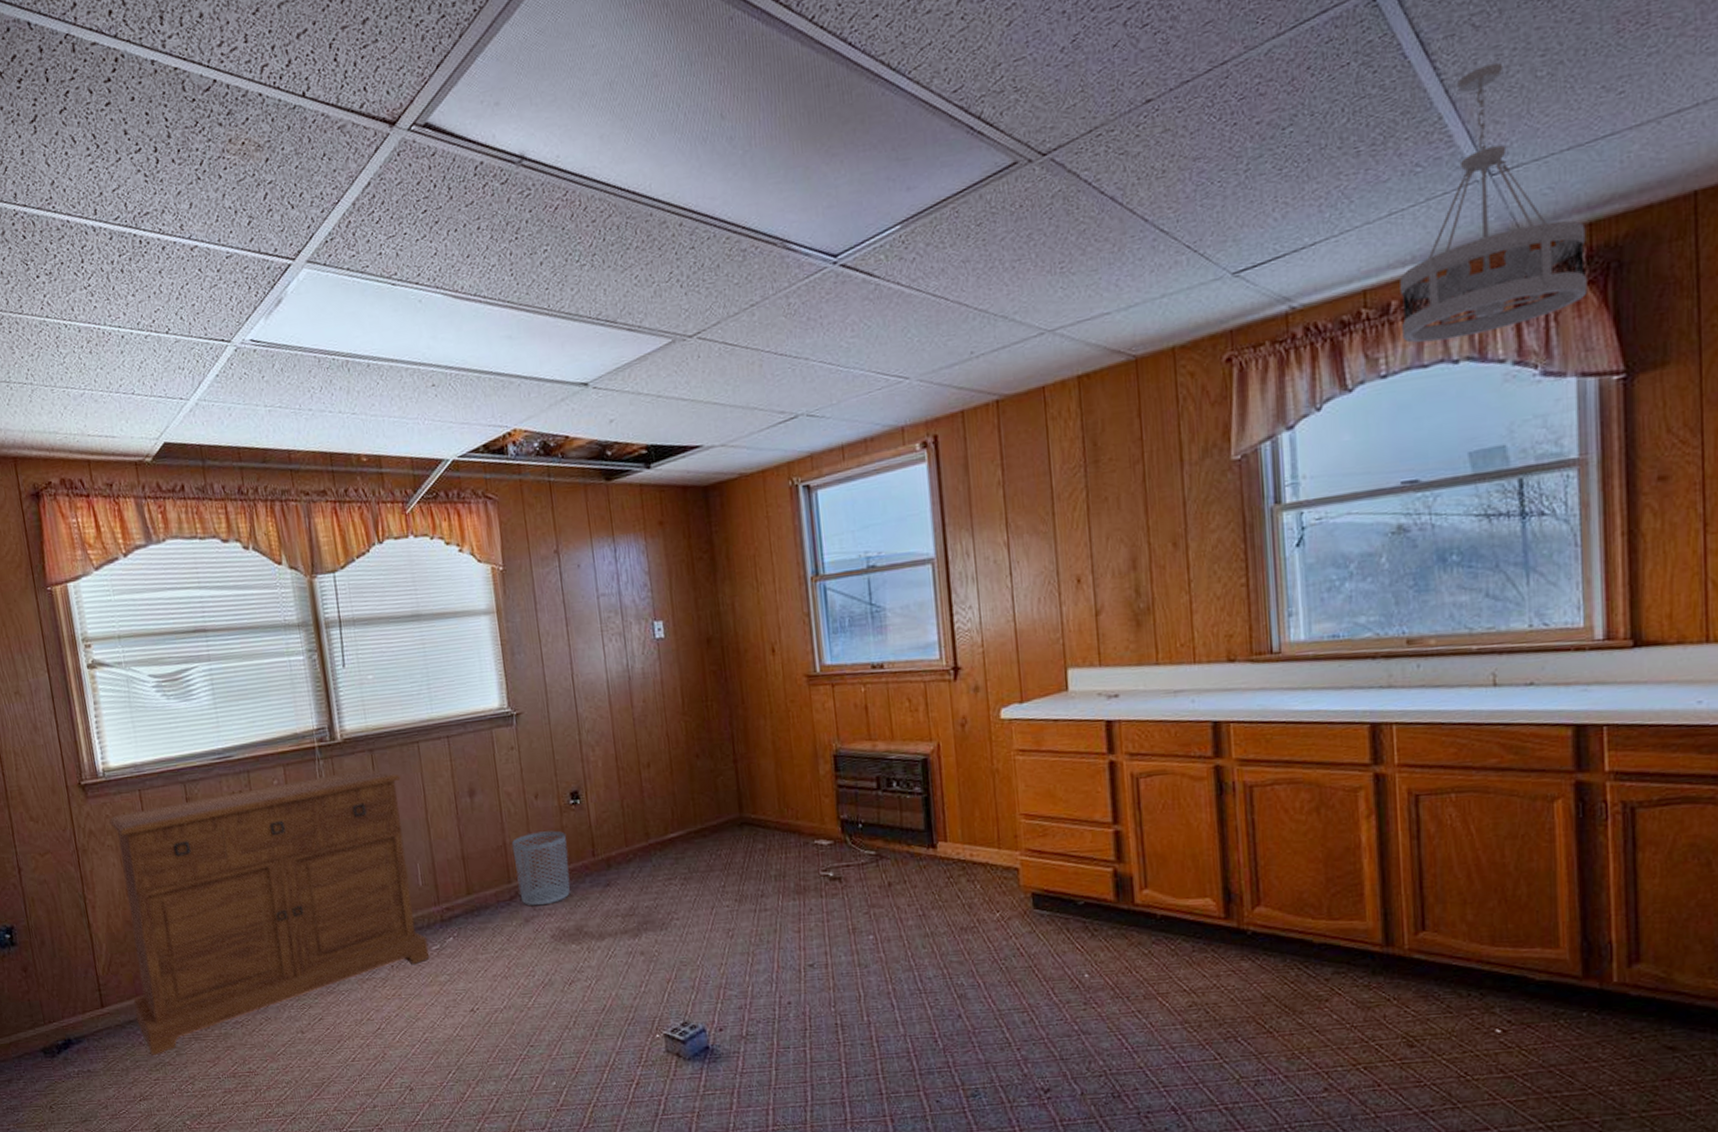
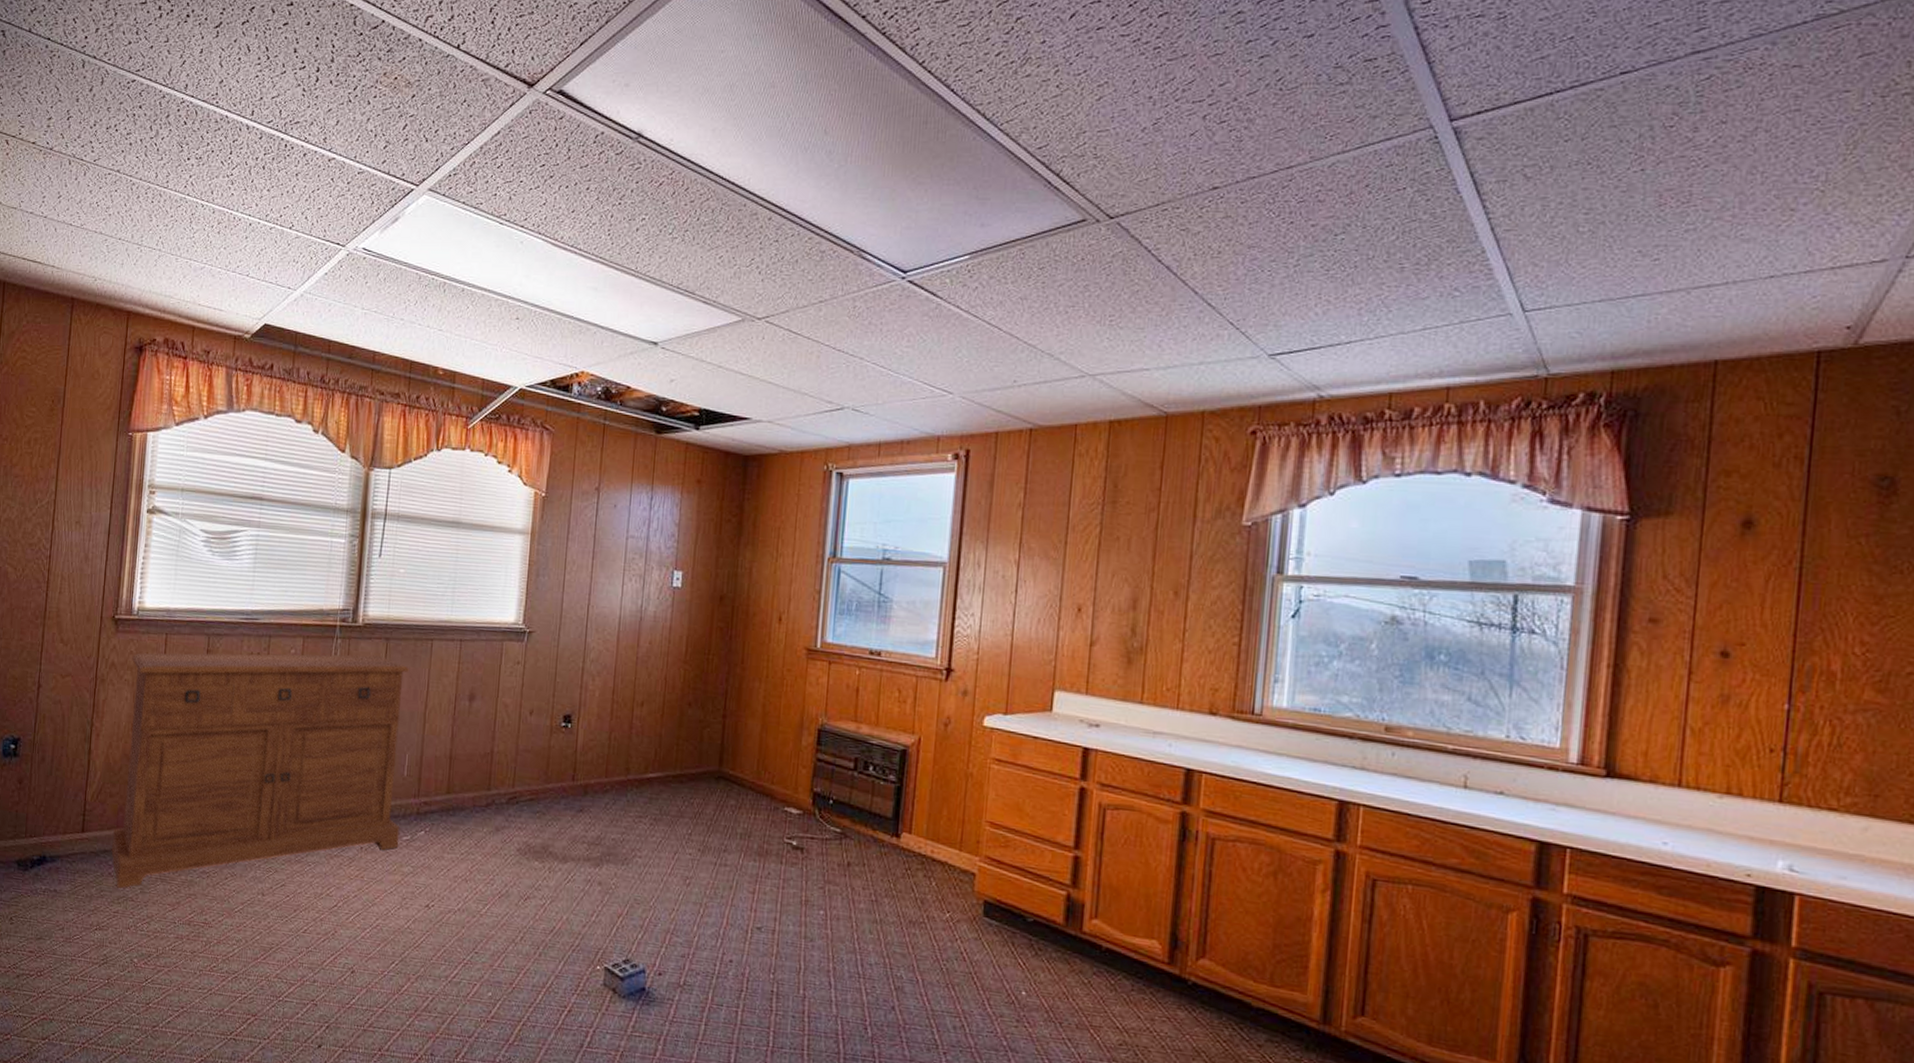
waste bin: present [511,830,570,906] -> none [496,746,551,819]
ceiling light fixture: present [1400,62,1588,343] -> none [1421,212,1608,454]

